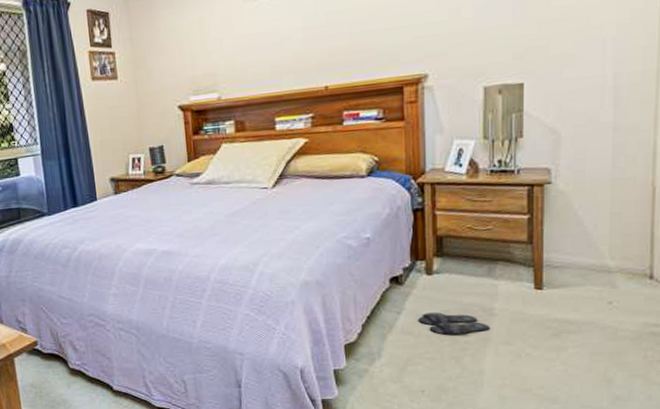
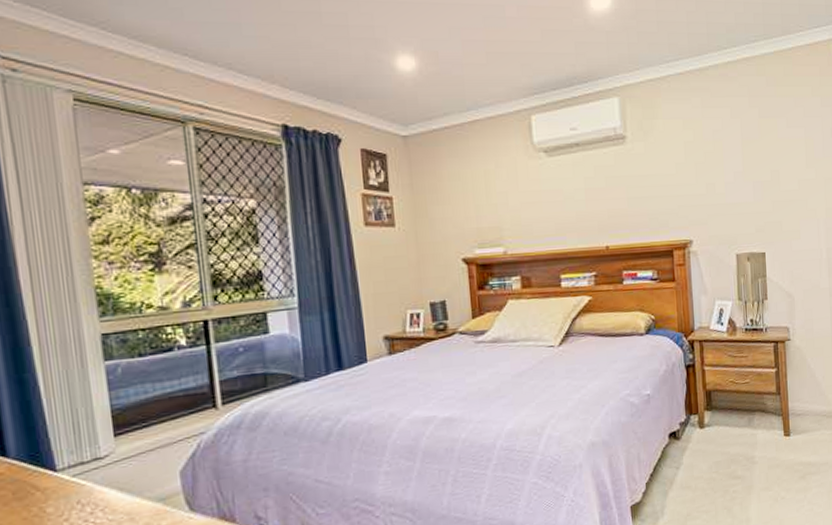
slippers: present [417,312,489,336] -> none [694,464,752,487]

